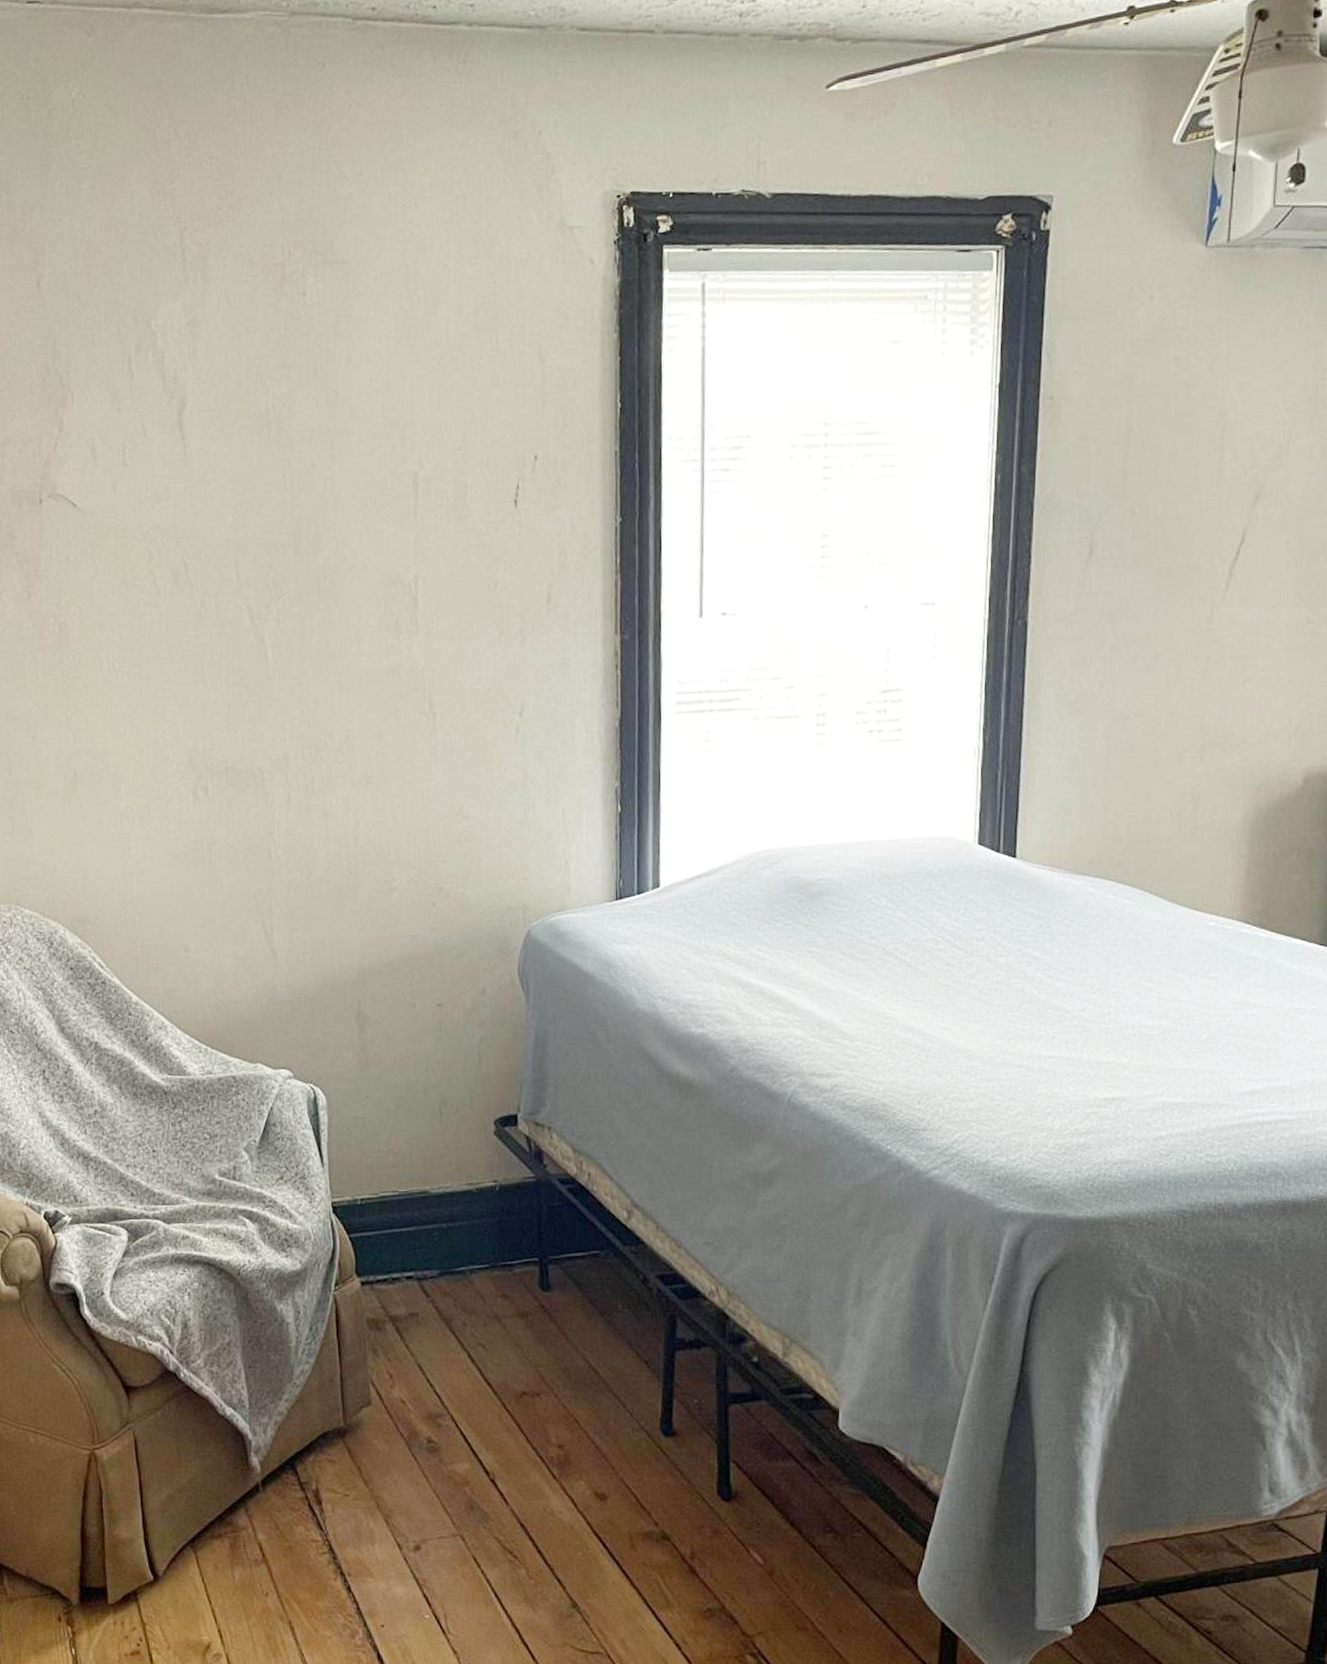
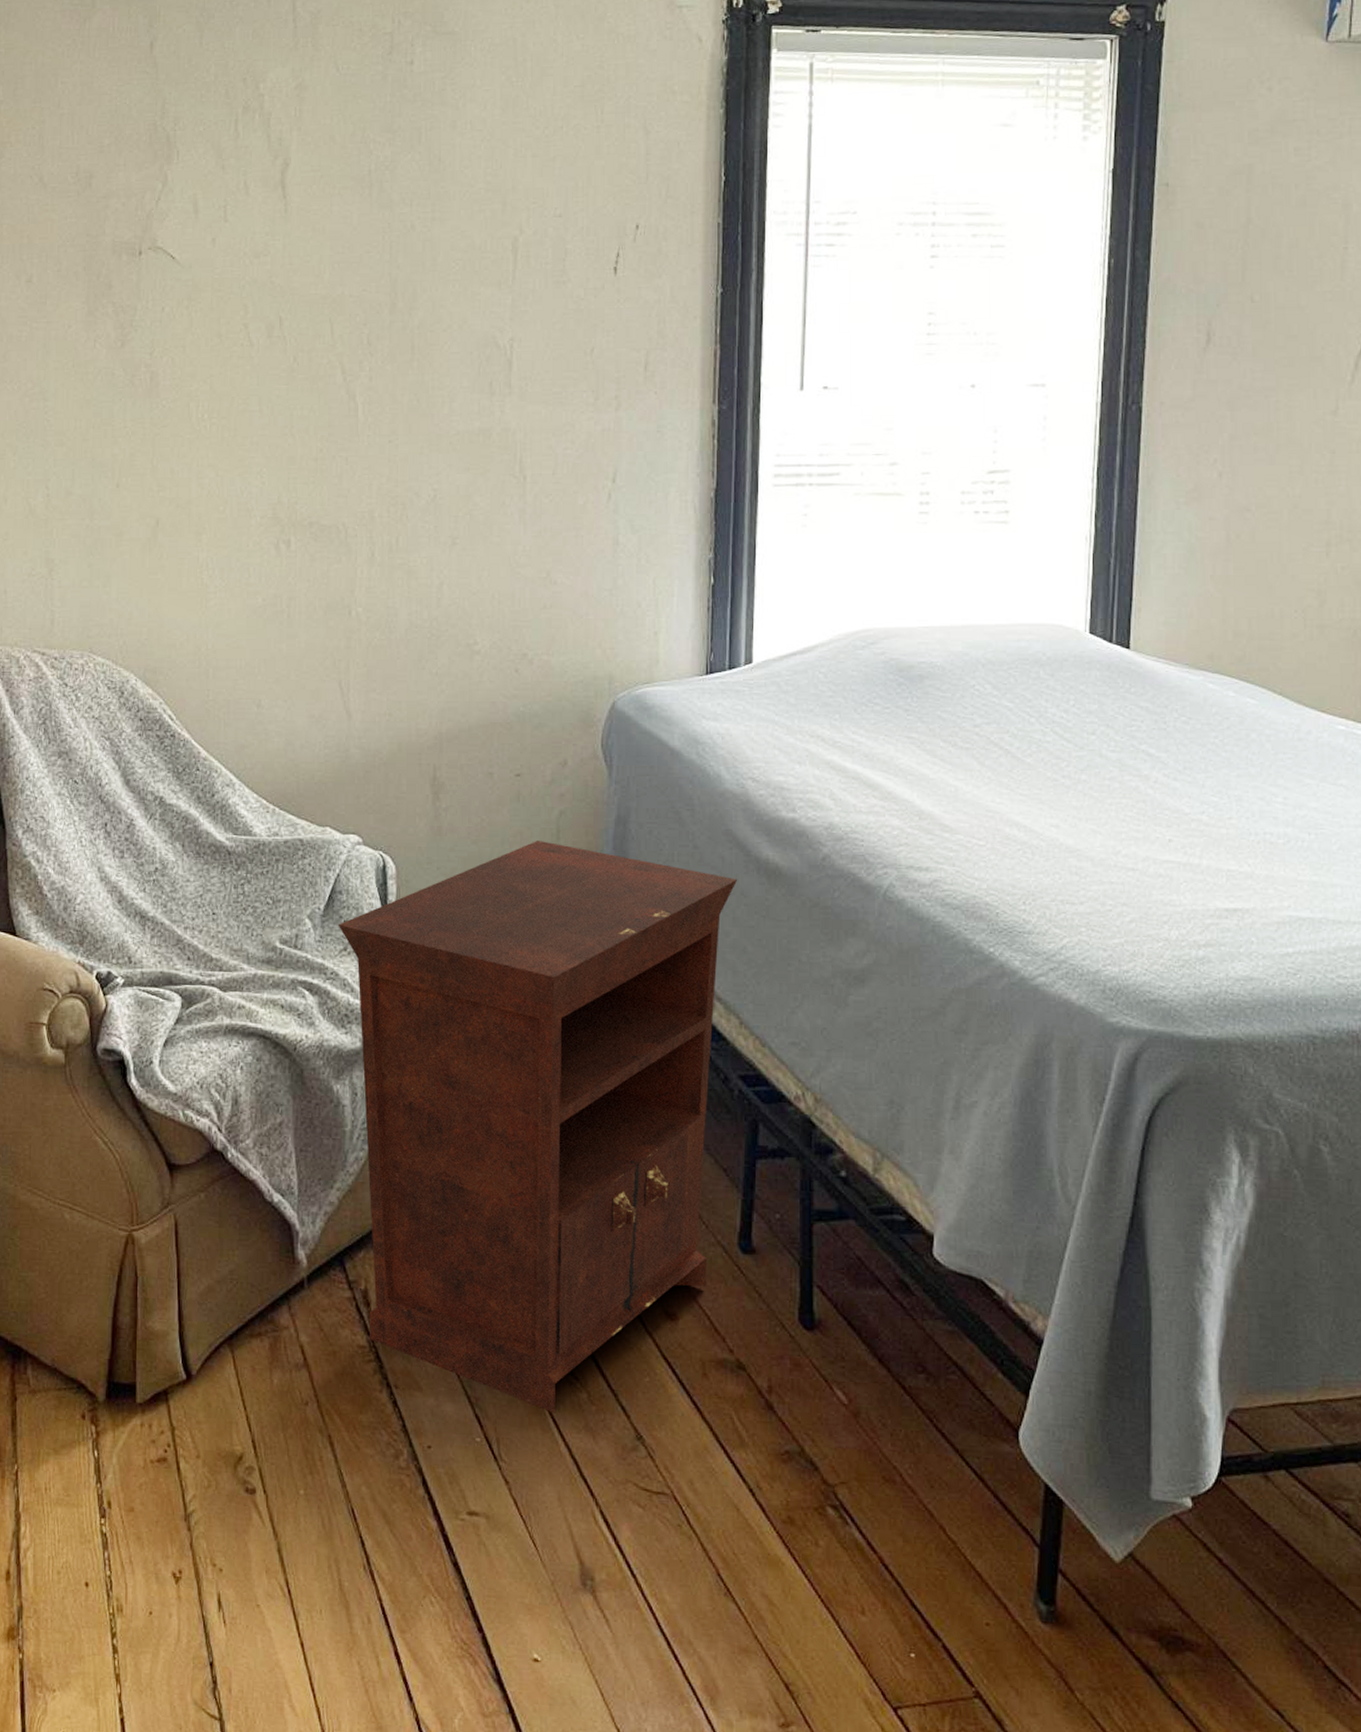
nightstand: none [274,1066,652,1589] -> present [339,841,738,1413]

